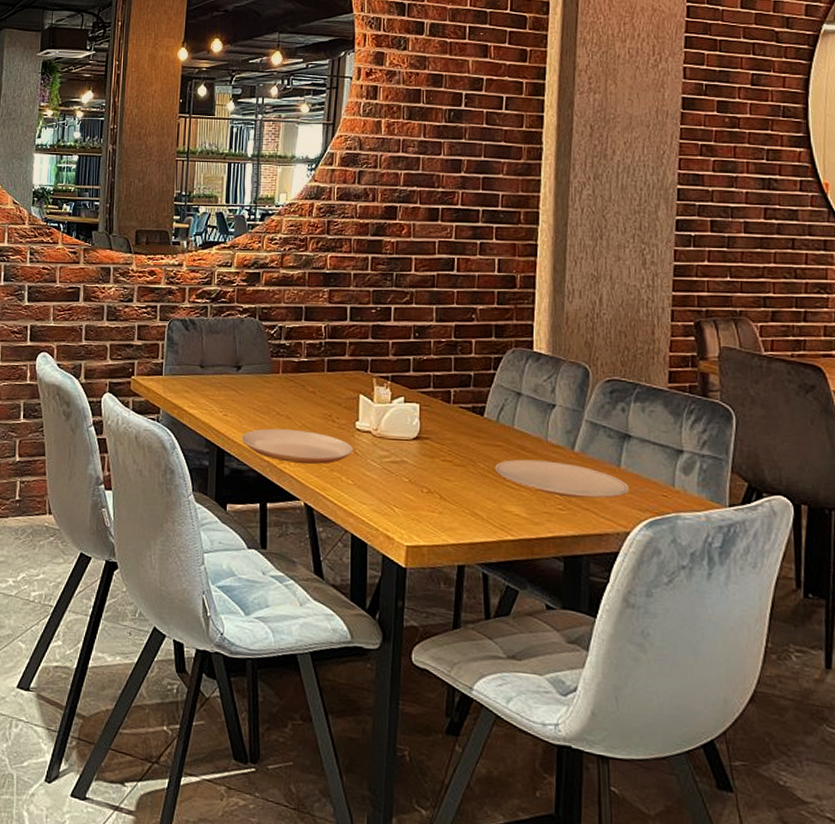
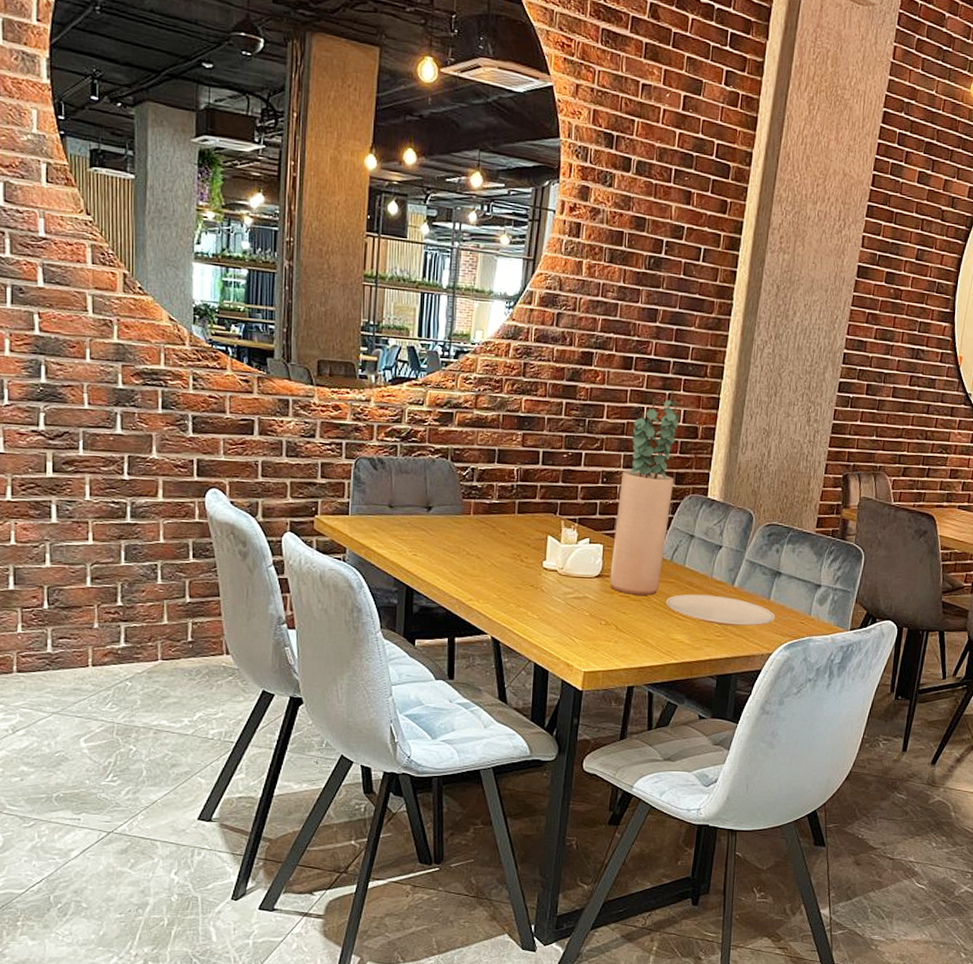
plate: present [241,428,354,464] -> none [431,568,540,601]
vase: none [429,238,495,460] -> present [610,390,681,595]

